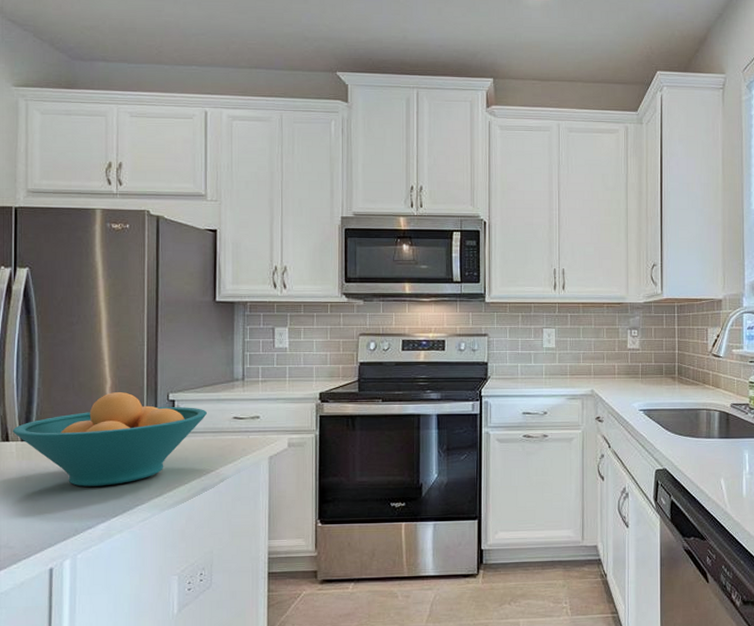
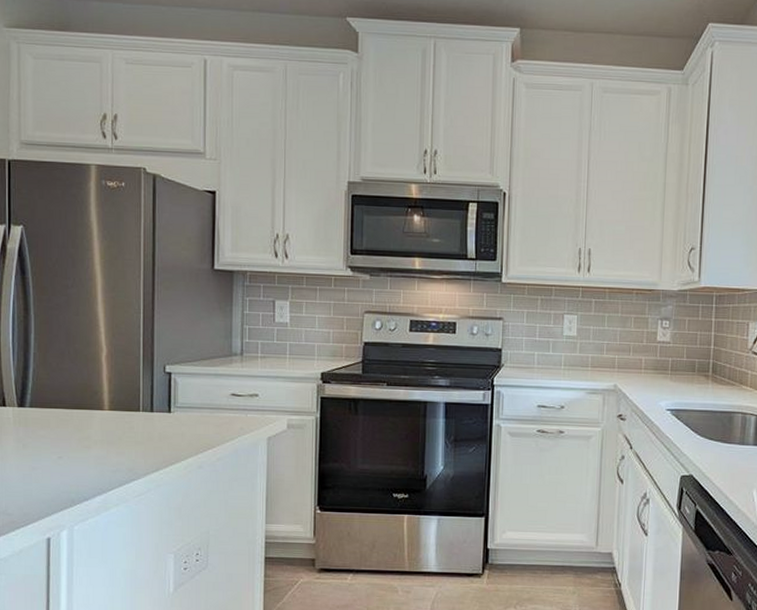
fruit bowl: present [12,391,207,487] -> none [9,360,204,458]

